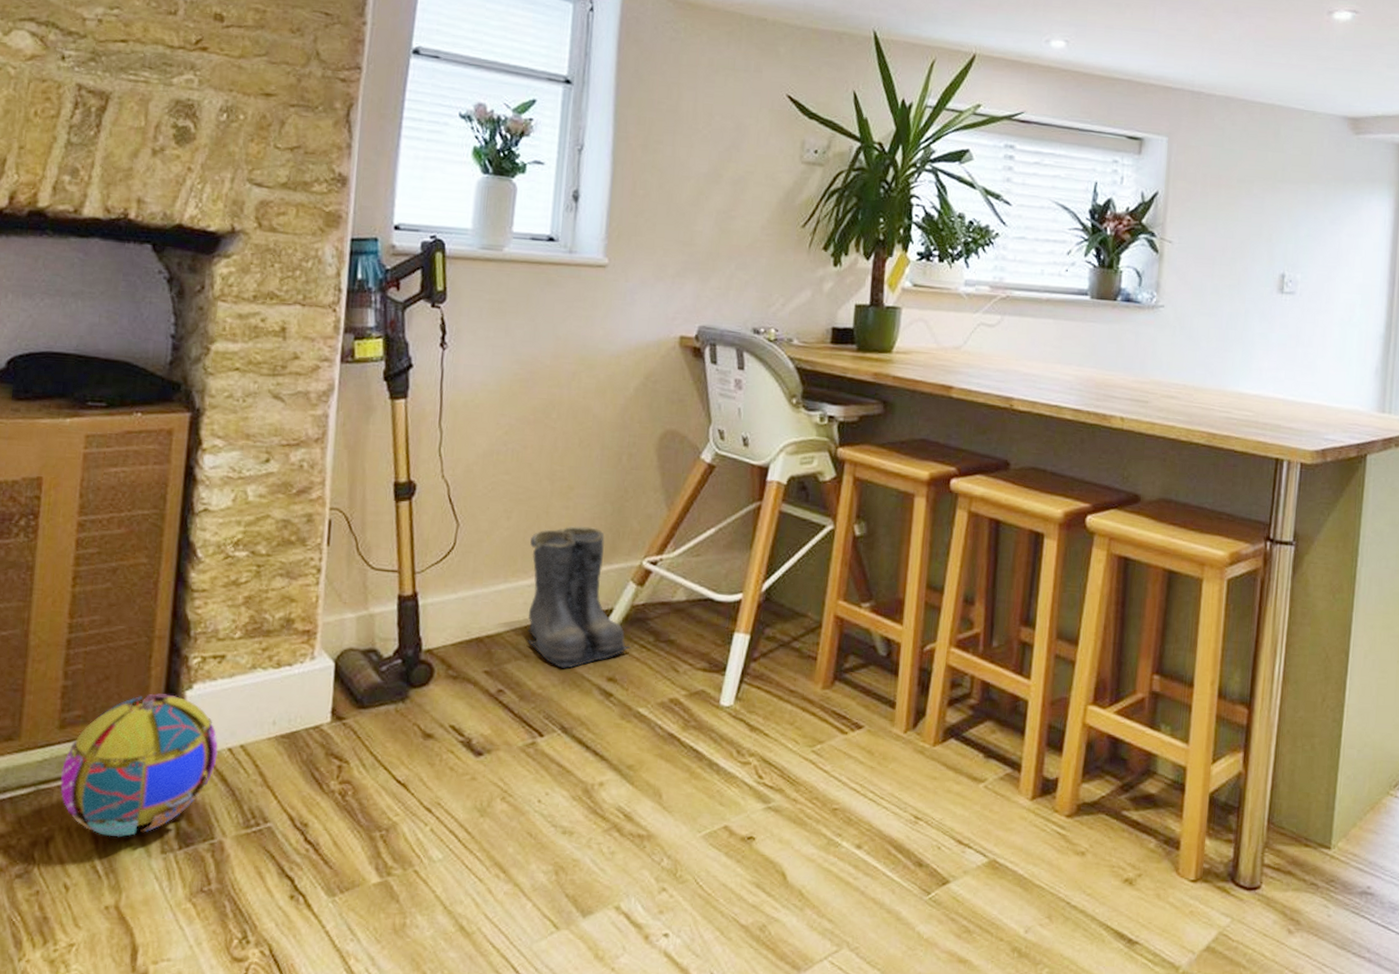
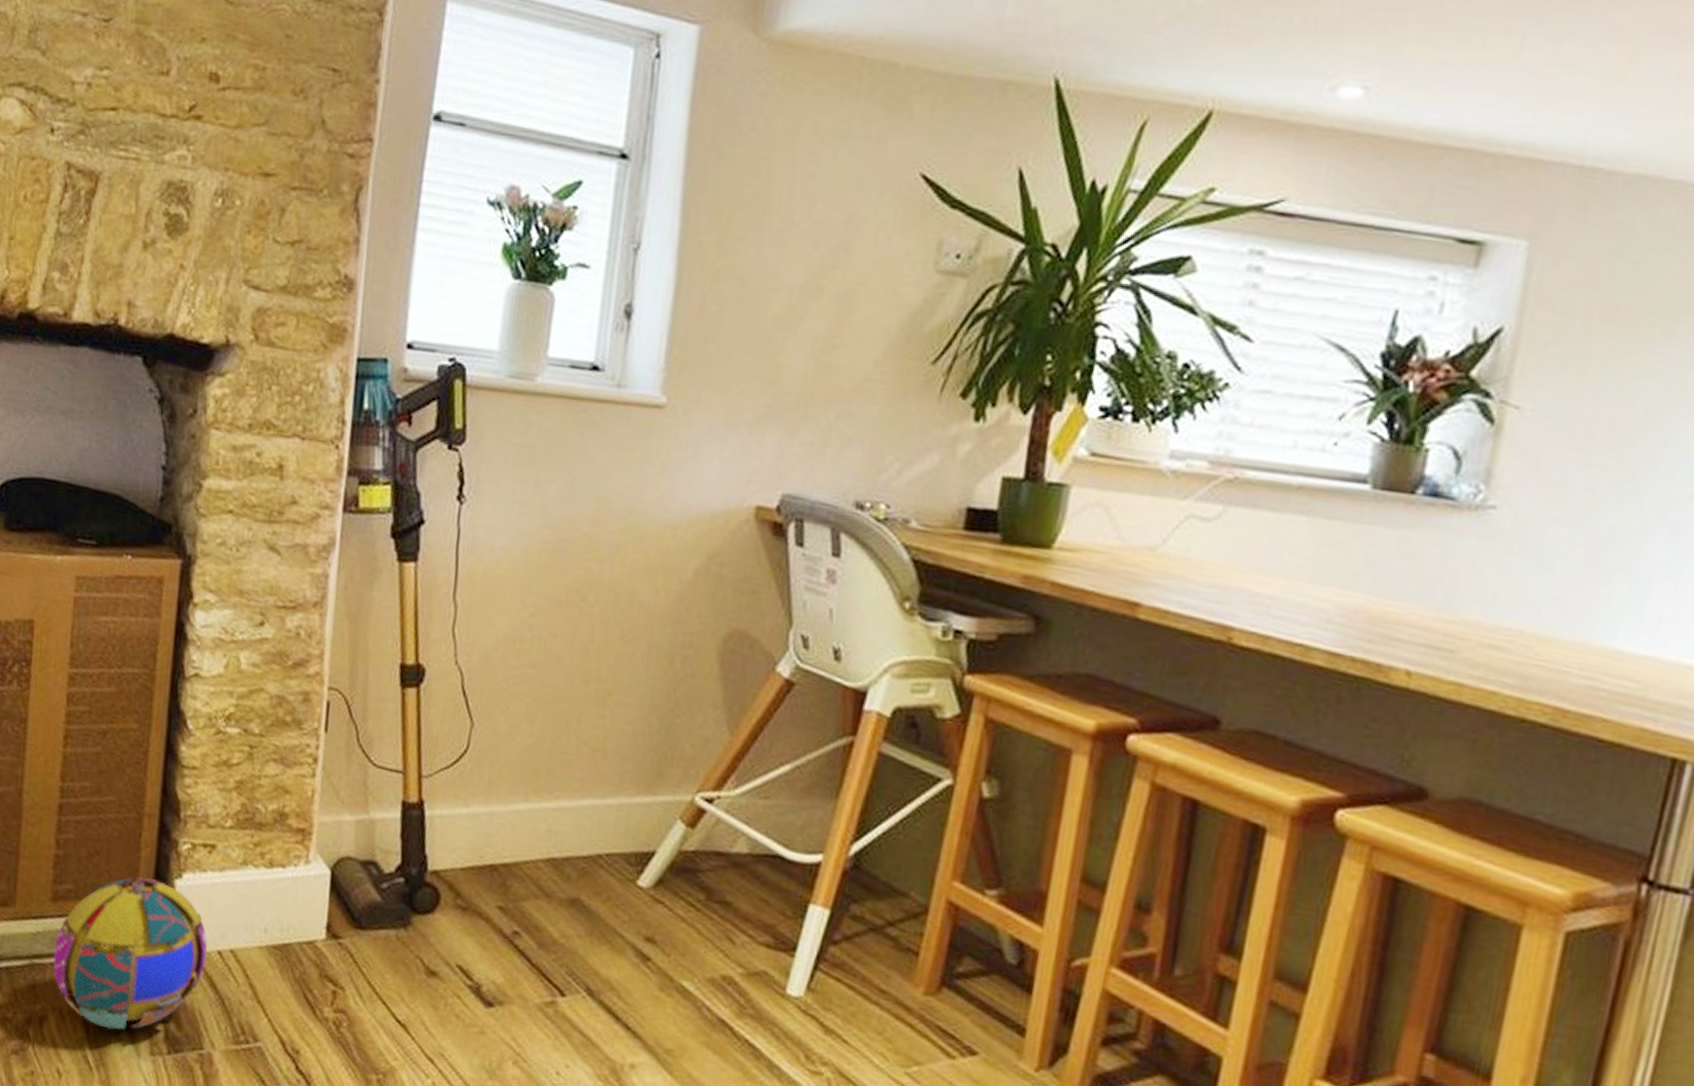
boots: present [528,525,631,669] -> none [550,740,676,919]

